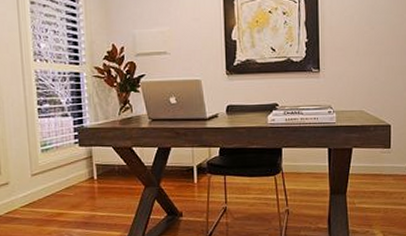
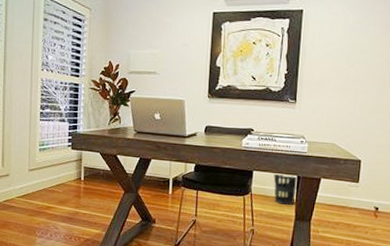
wastebasket: none [304,147,330,181] -> present [273,172,299,206]

